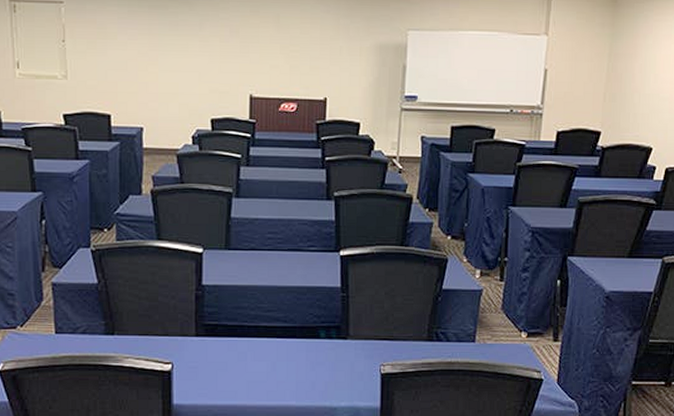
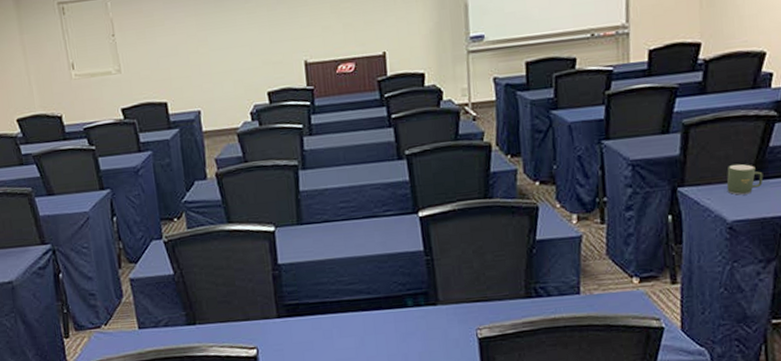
mug: none [608,242,639,269] -> present [726,163,764,195]

